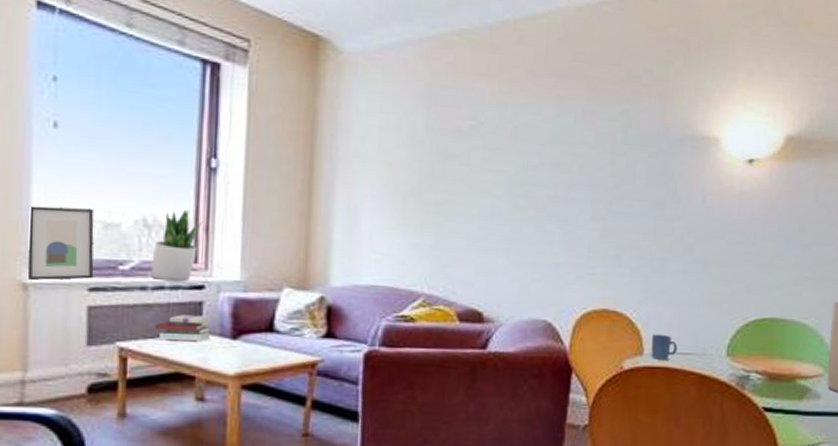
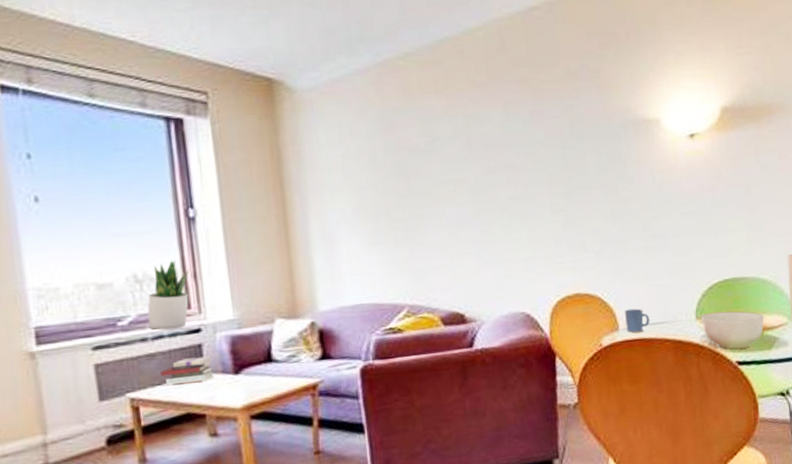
picture frame: present [27,206,95,281] -> none [23,272,96,349]
bowl: none [732,351,799,395] -> present [701,311,764,350]

